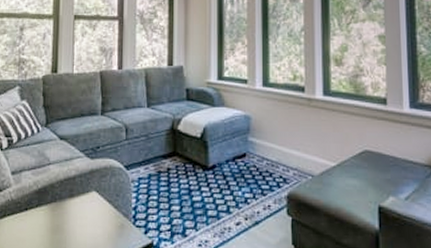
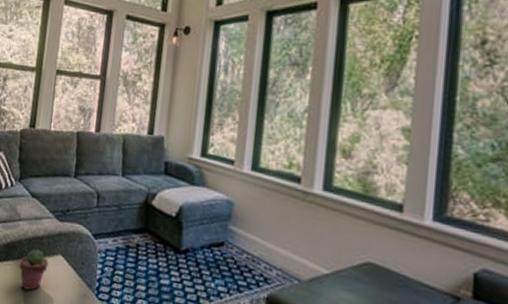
potted succulent: none [54,189,83,232] -> present [20,249,49,291]

